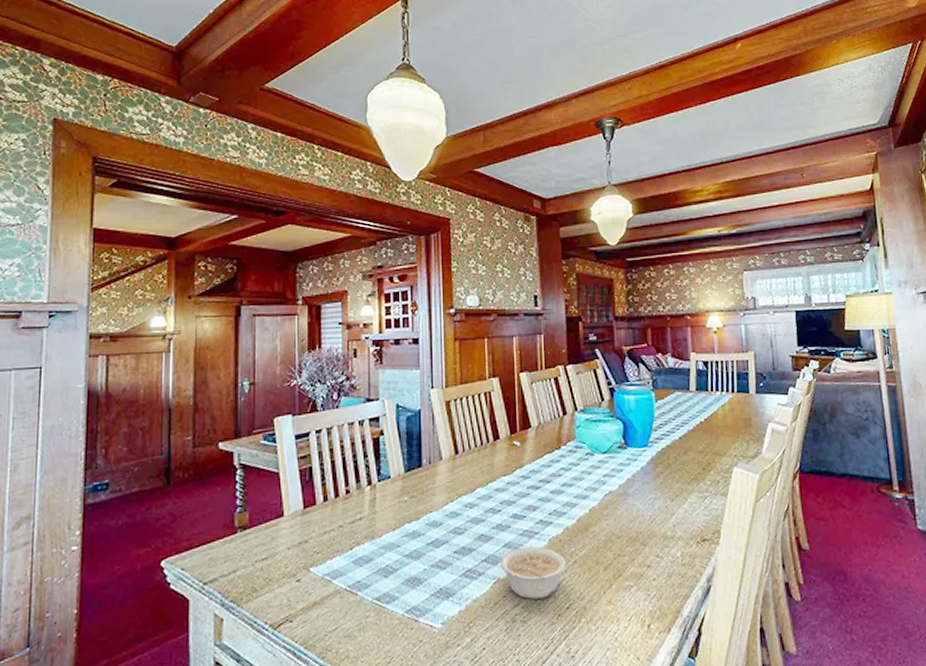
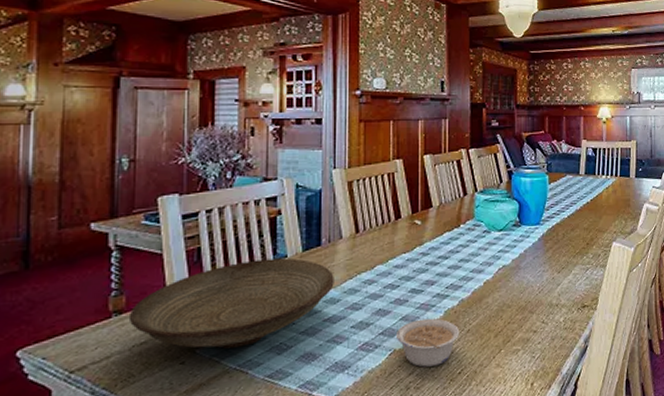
decorative bowl: none [251,478,436,569] -> present [128,258,334,349]

